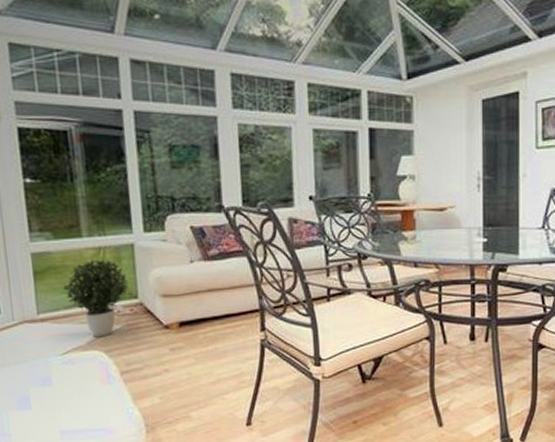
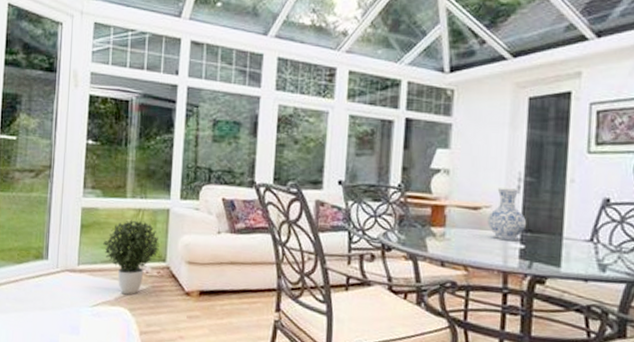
vase: none [453,188,488,237] -> present [487,188,527,241]

